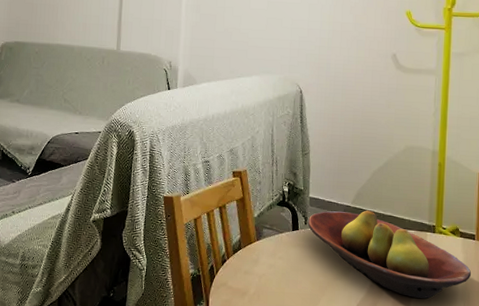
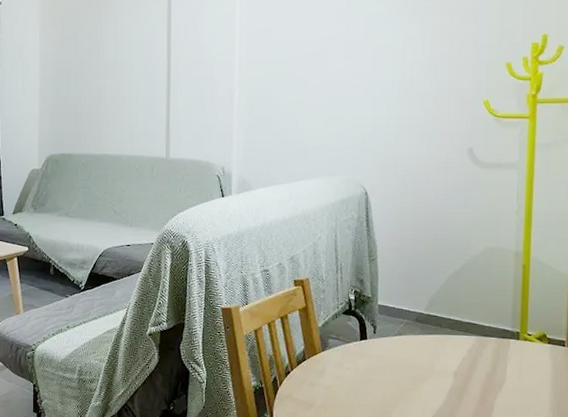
fruit bowl: present [307,210,472,299] -> none [376,317,561,409]

